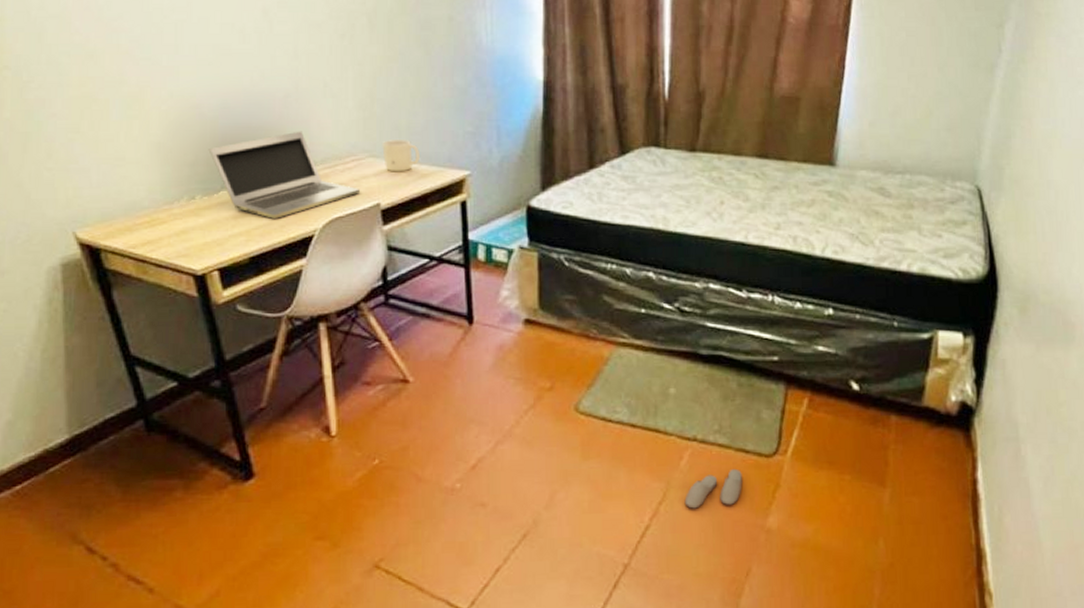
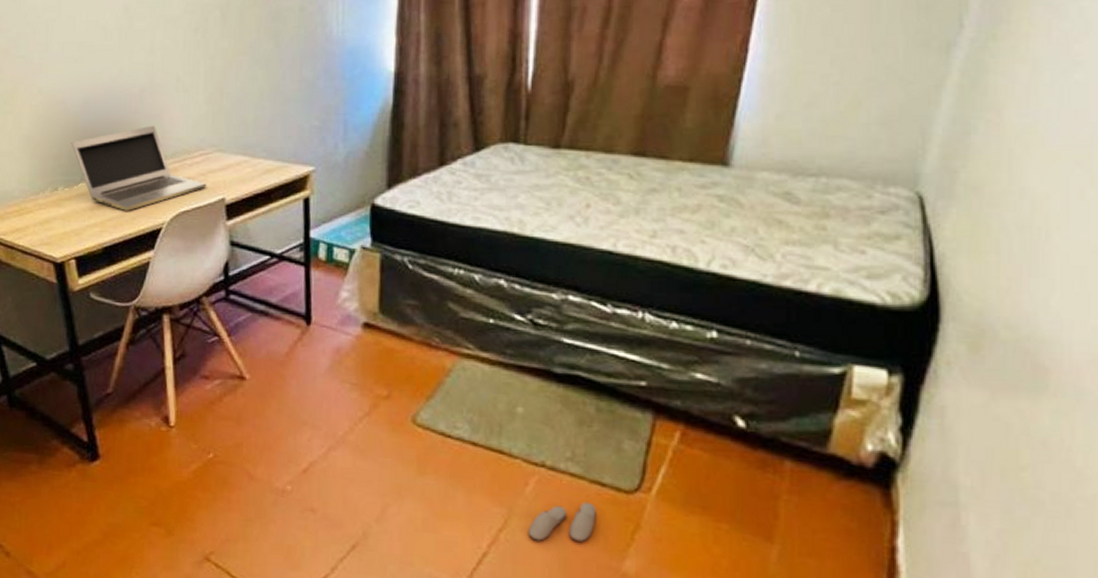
mug: present [382,140,420,172] -> none [229,134,265,167]

